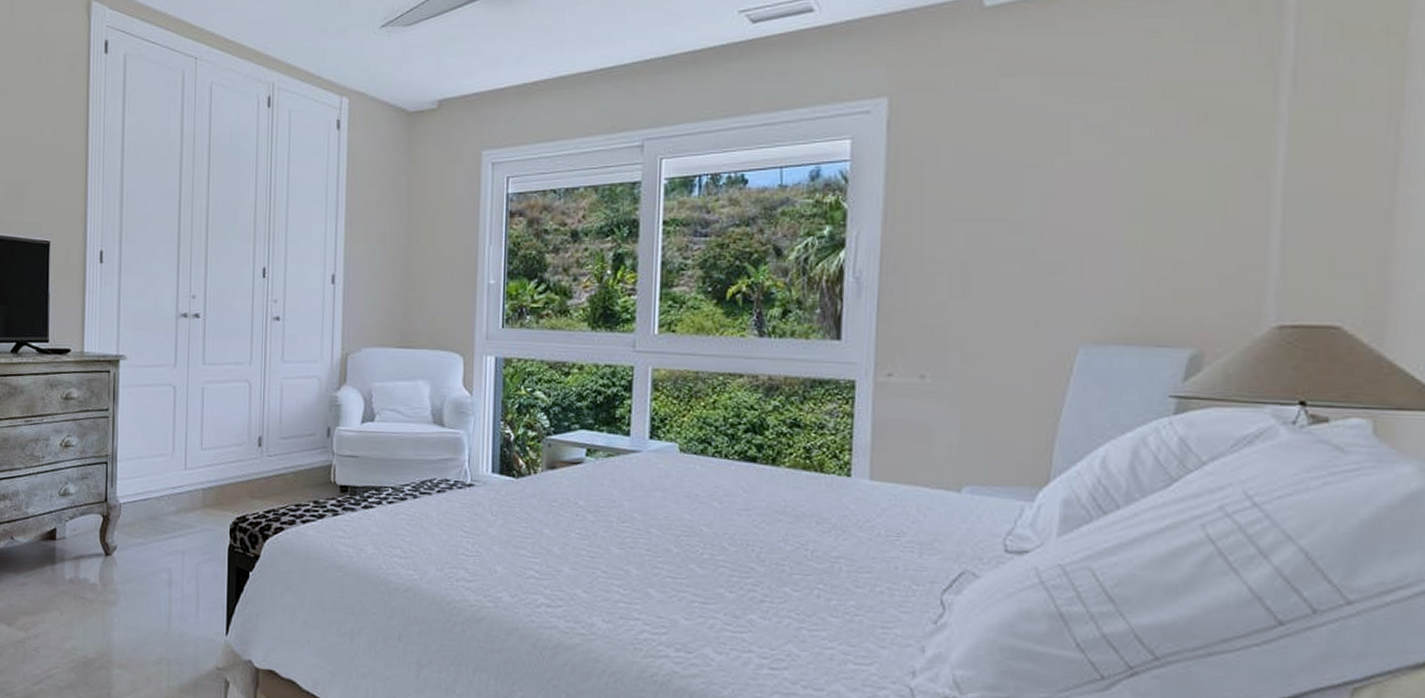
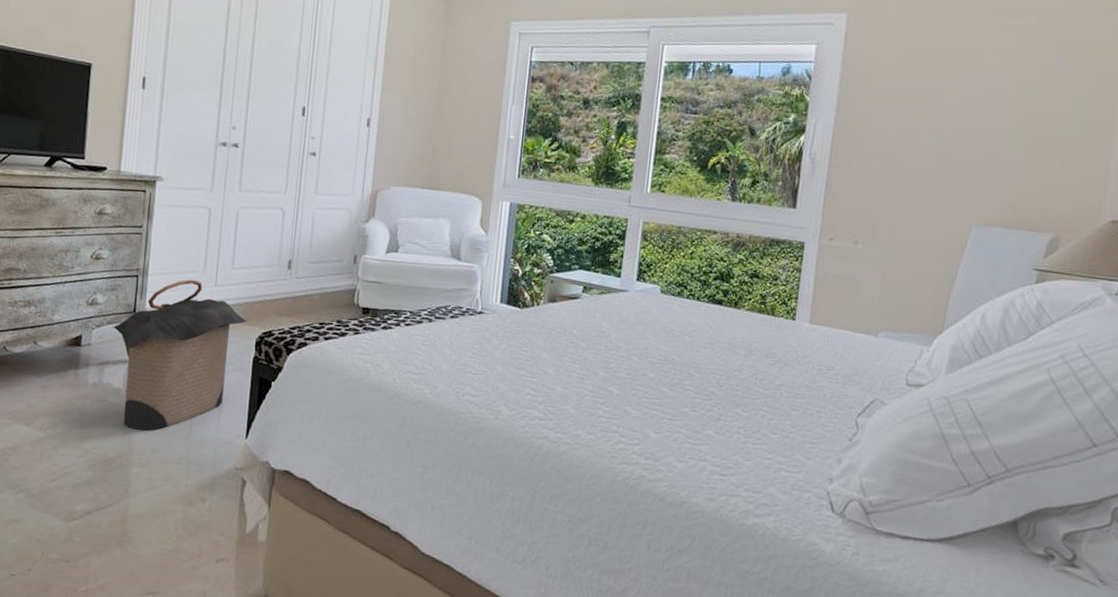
laundry hamper: none [85,463,220,629] -> present [112,279,247,431]

